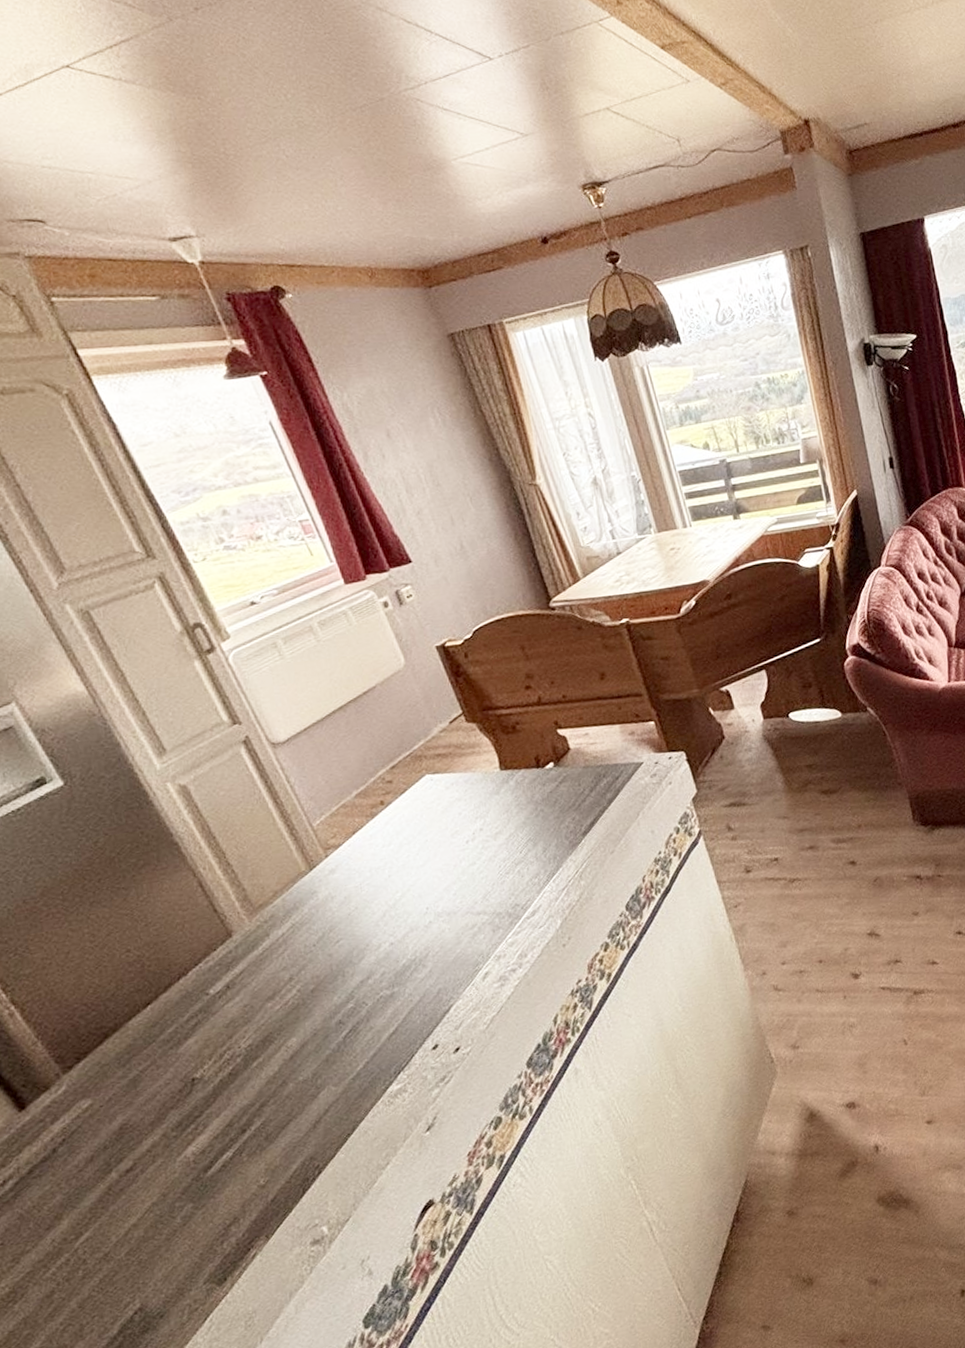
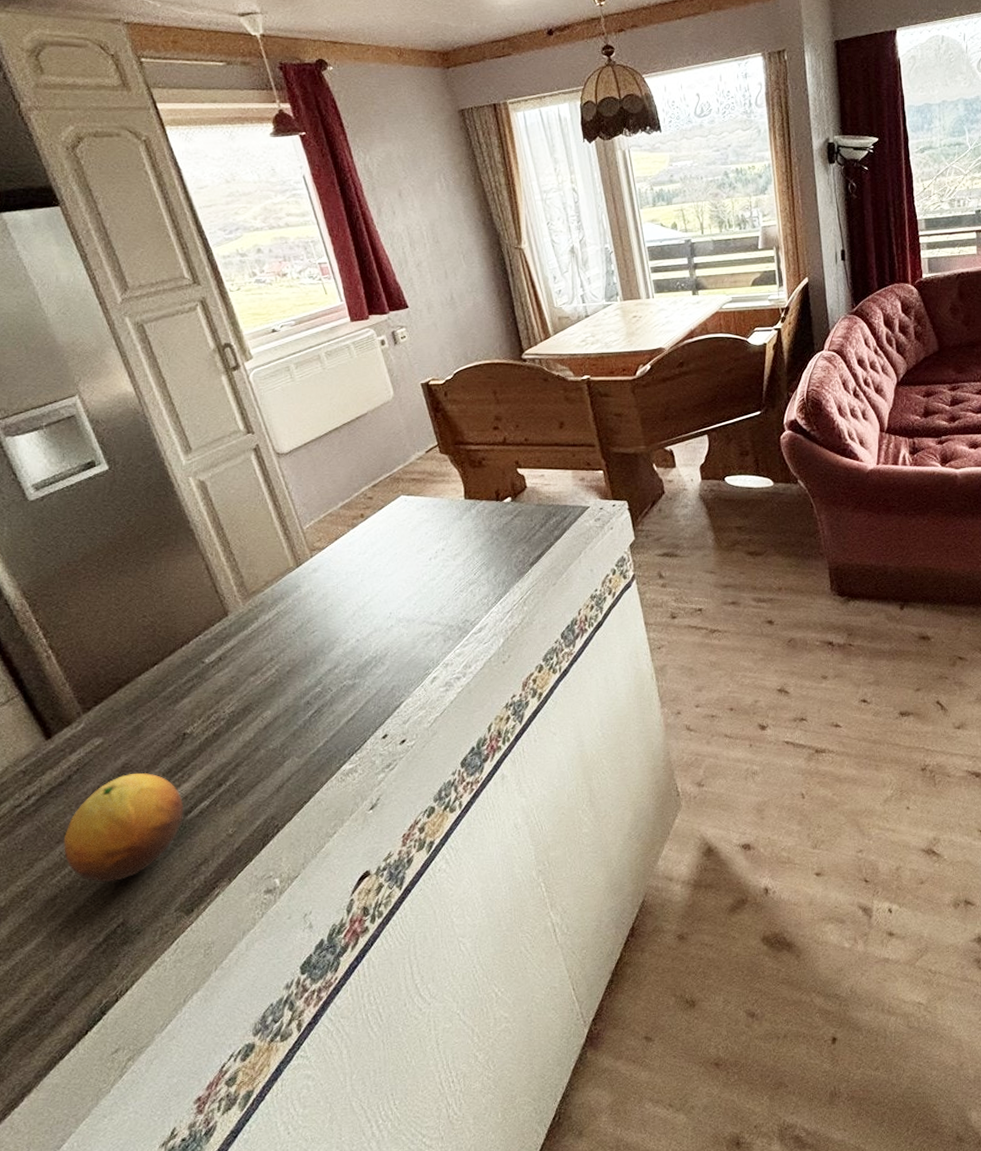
fruit: none [54,1131,203,1268] -> present [63,772,183,882]

